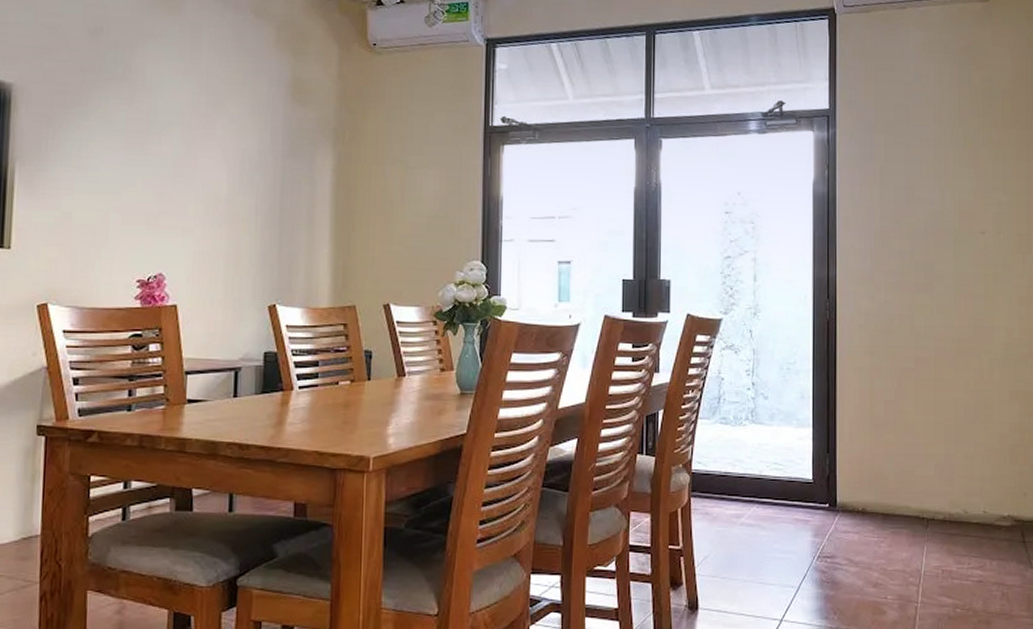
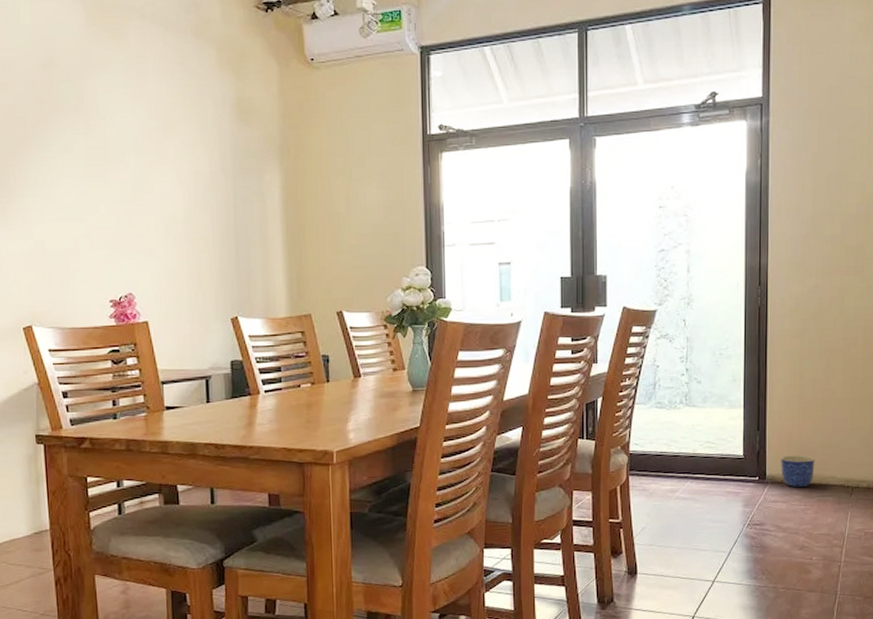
planter: none [852,481,888,518] -> present [781,455,815,488]

